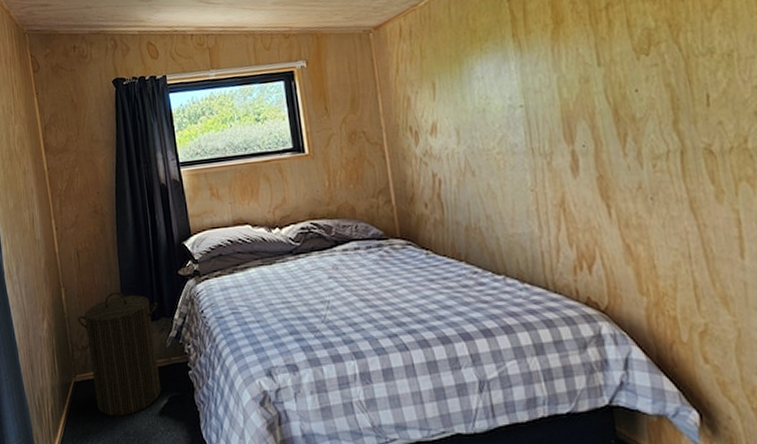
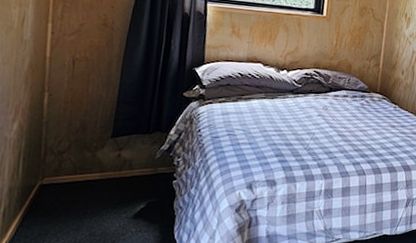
laundry hamper: present [77,291,161,417] -> none [58,103,155,218]

